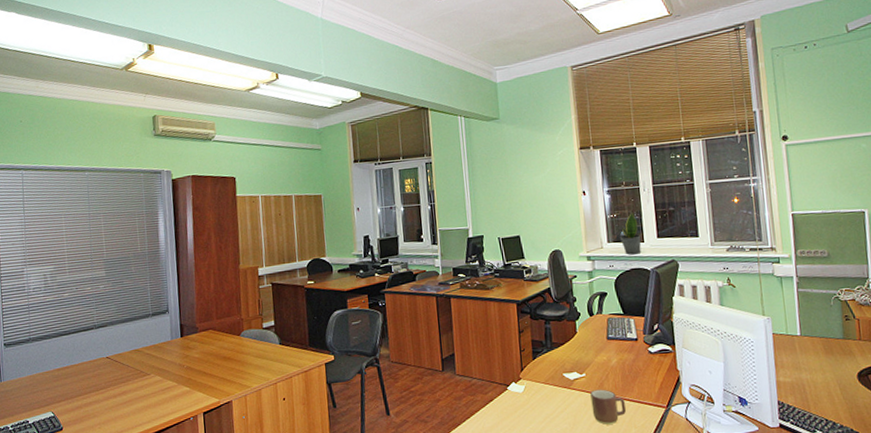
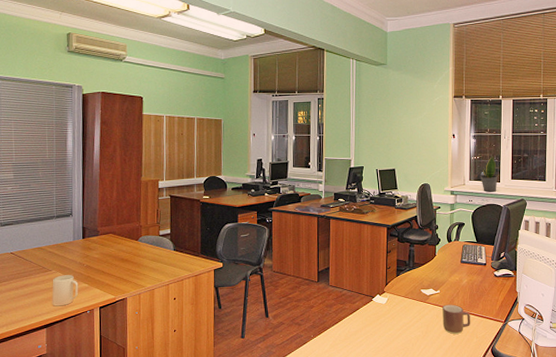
mug: none [151,378,180,414] -> present [51,275,79,306]

